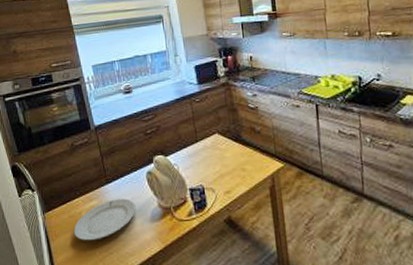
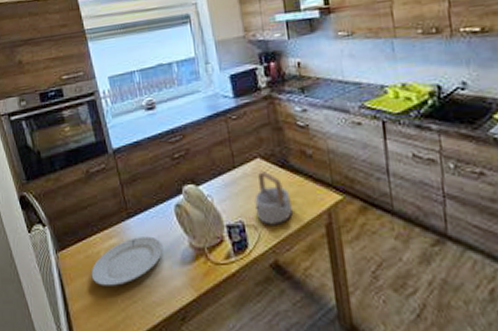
teapot: none [213,143,243,189] -> present [254,170,292,227]

